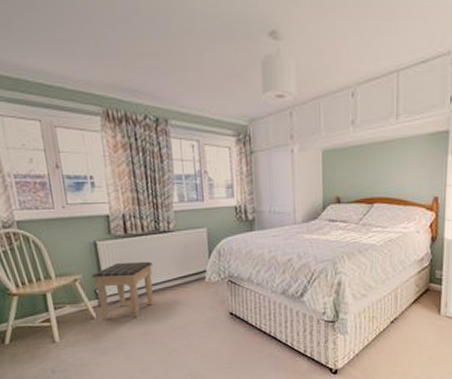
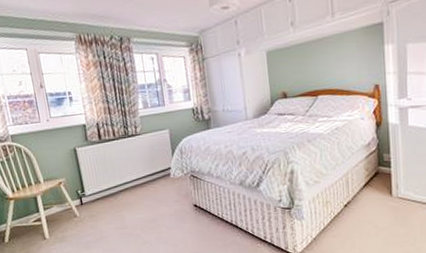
footstool: present [91,261,154,319] -> none [73,162,127,216]

